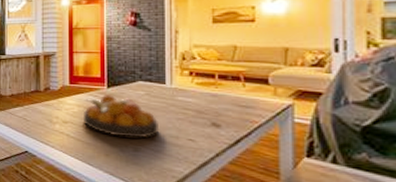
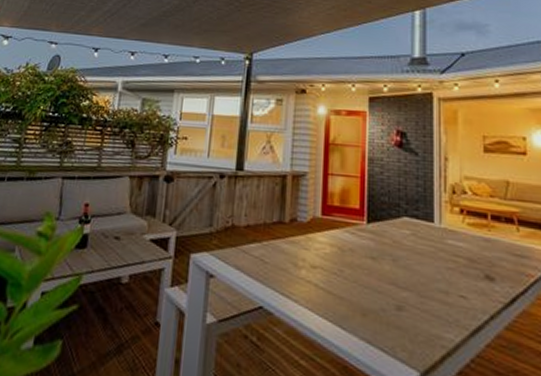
fruit bowl: present [83,93,160,138] -> none [335,230,427,292]

